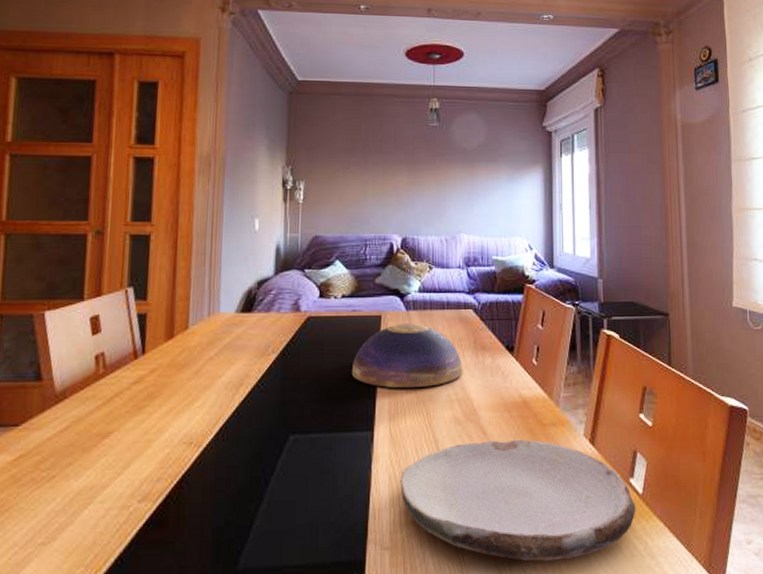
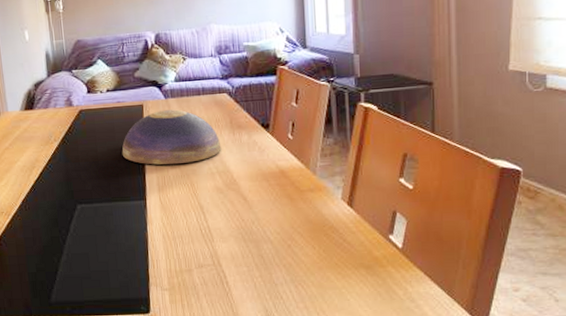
plate: present [400,439,636,561] -> none [172,203,396,302]

